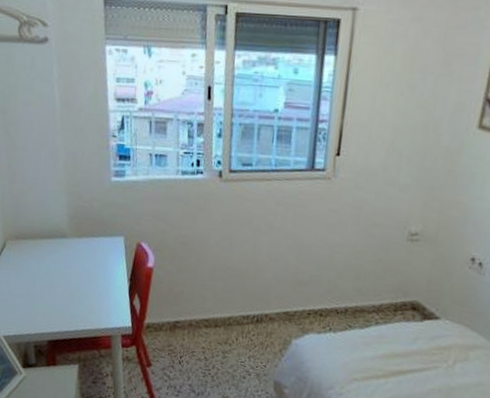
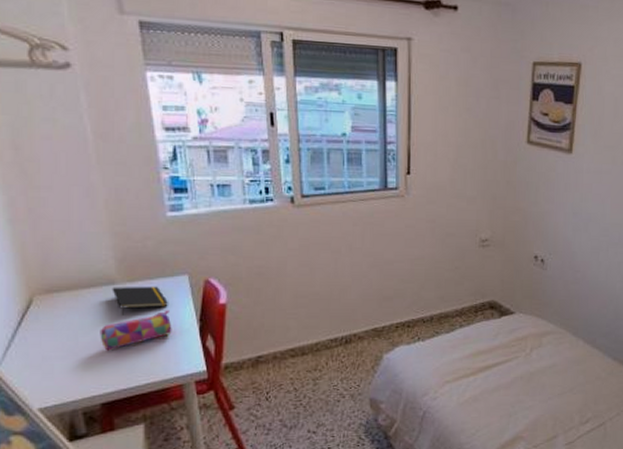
pencil case: none [51,266,107,296] -> present [100,310,172,351]
notepad: none [63,240,106,267] -> present [112,286,168,315]

